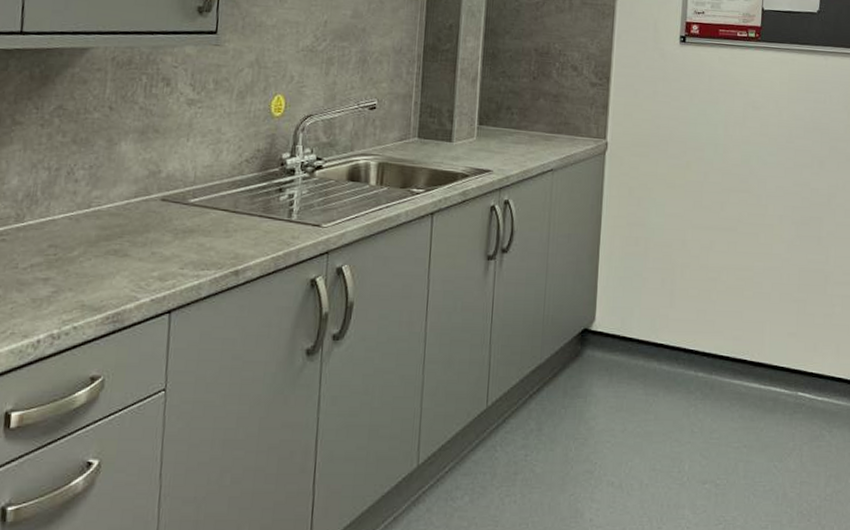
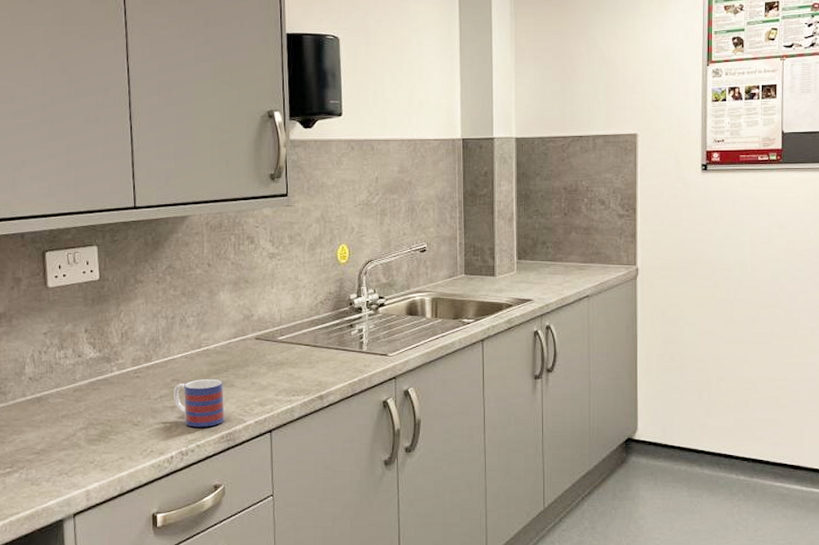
mug: none [48,245,116,306] -> present [174,378,225,428]

